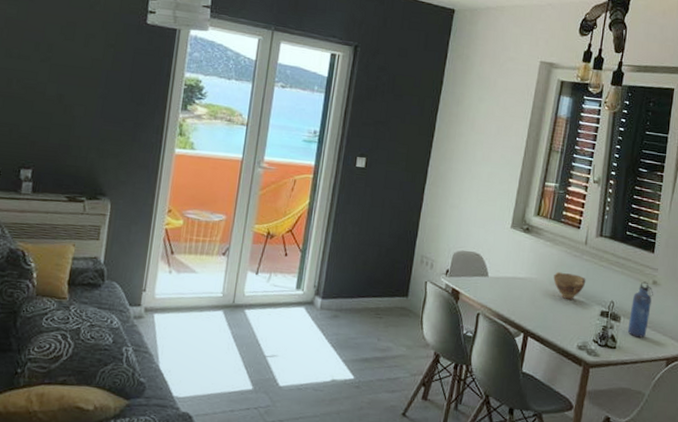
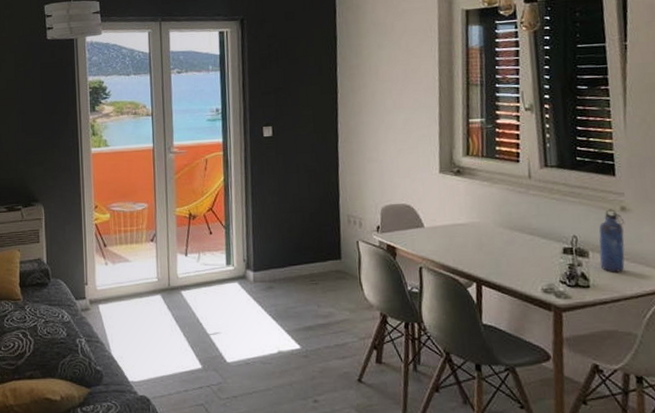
bowl: present [553,271,586,300] -> none [499,211,538,240]

